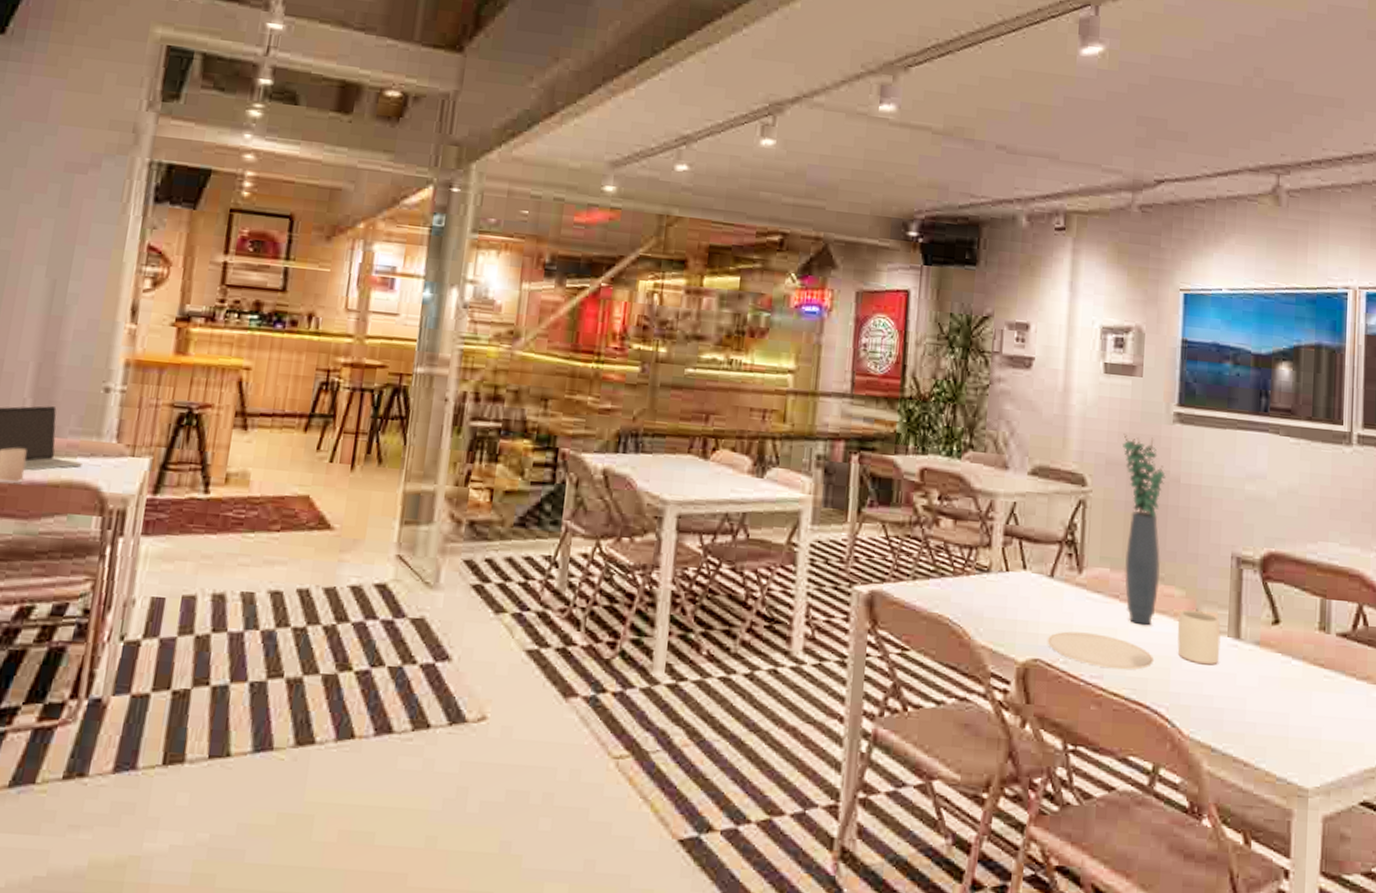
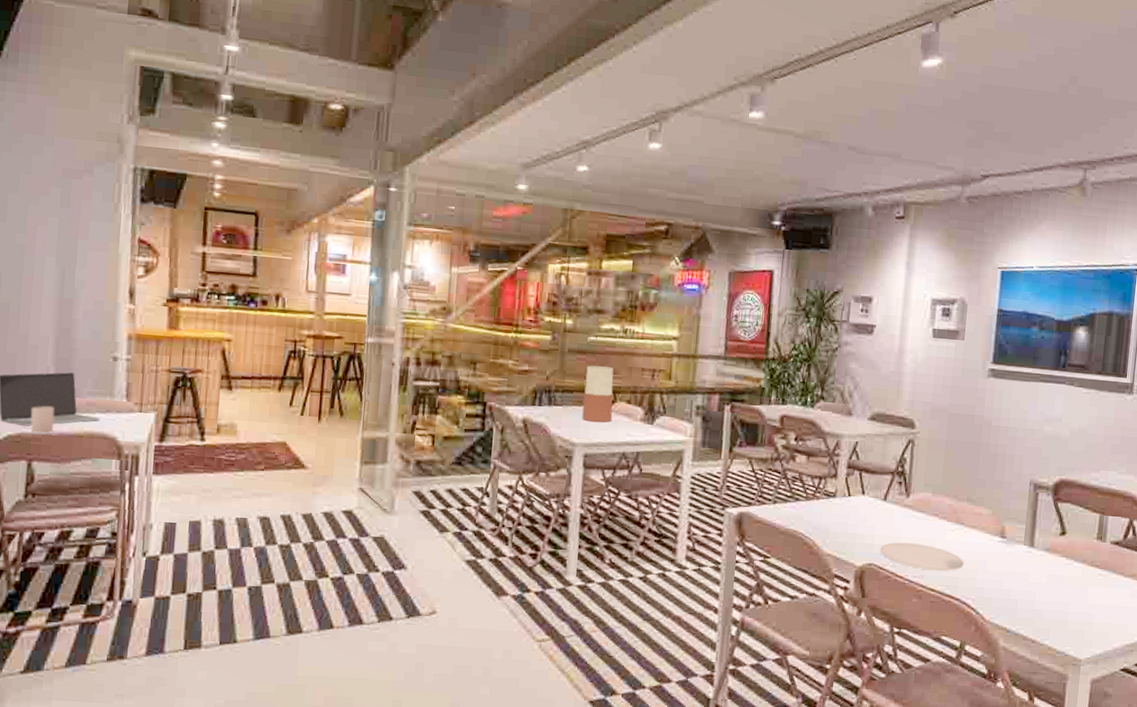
vase: none [676,403,716,475] -> present [582,365,614,423]
vase: present [1122,433,1166,625] -> none [943,386,980,537]
mug: present [1177,609,1221,665] -> none [983,524,1019,567]

